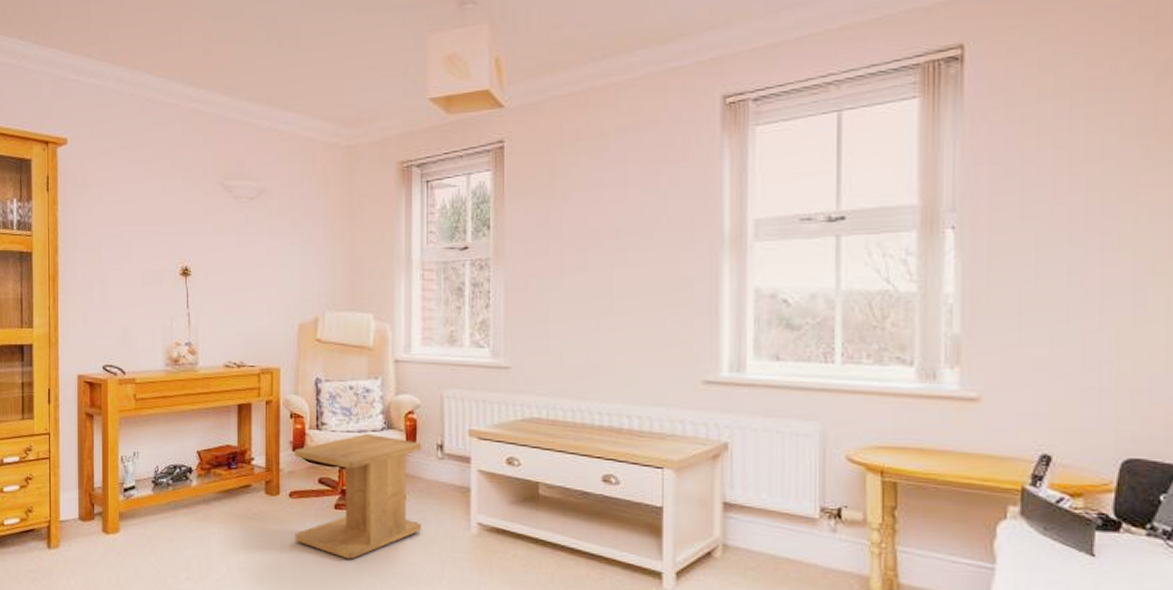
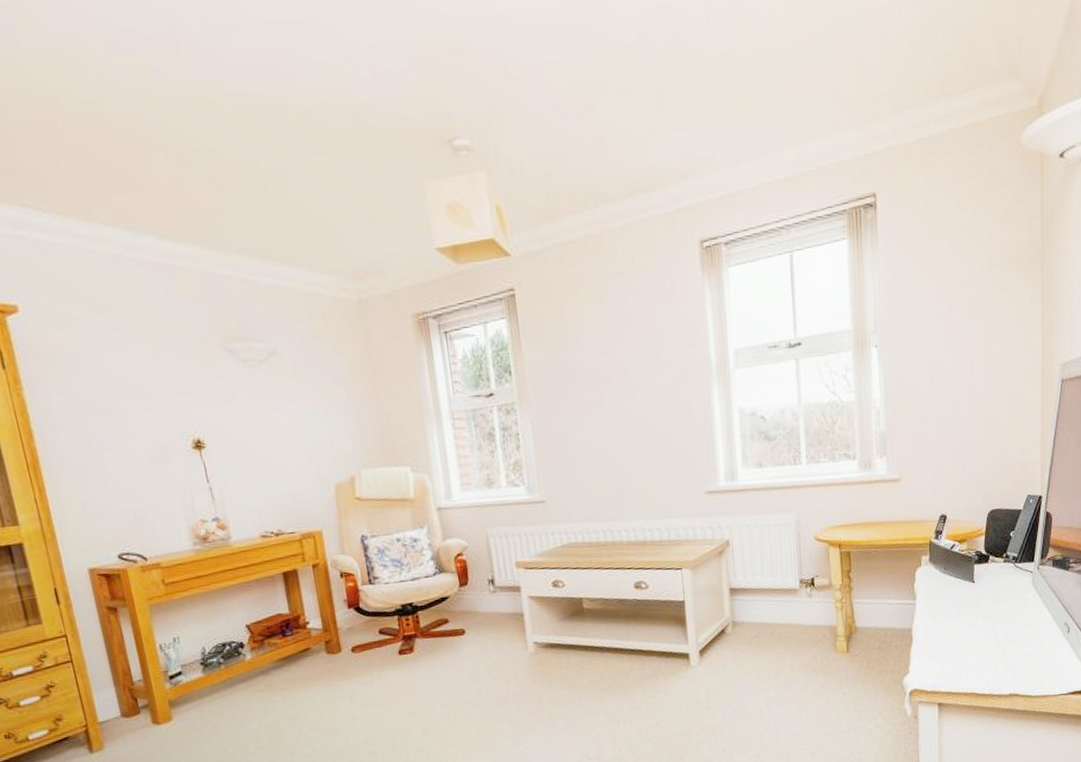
side table: present [294,433,422,560] -> none [350,580,485,698]

